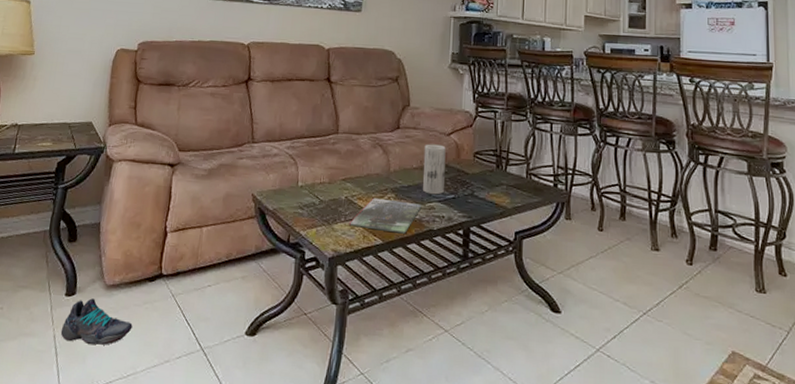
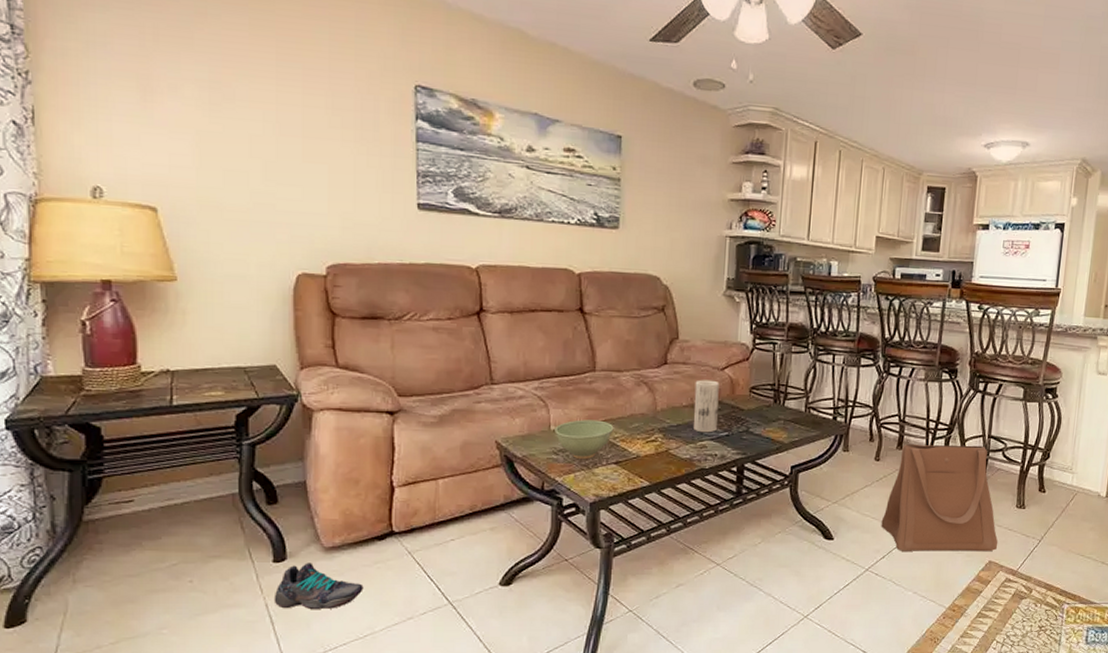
bowl: none [301,177,352,216] -> present [555,419,614,460]
magazine: present [348,198,422,234] -> none [611,439,693,474]
tote bag: none [609,215,740,340] -> present [881,444,998,552]

